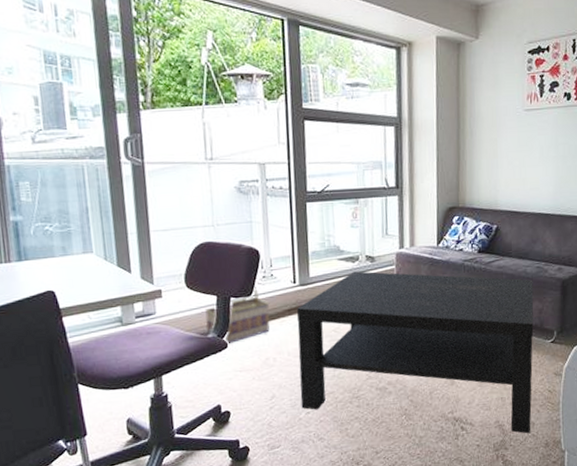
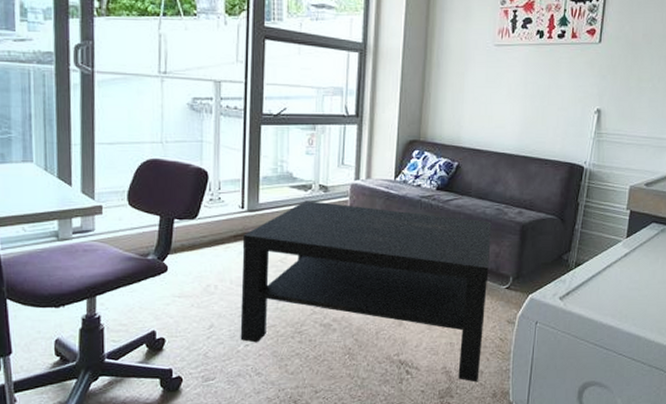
basket: present [205,287,270,345] -> none [146,210,215,268]

